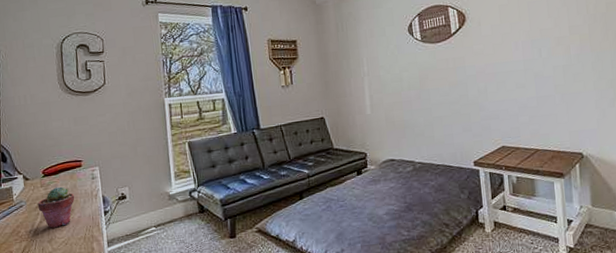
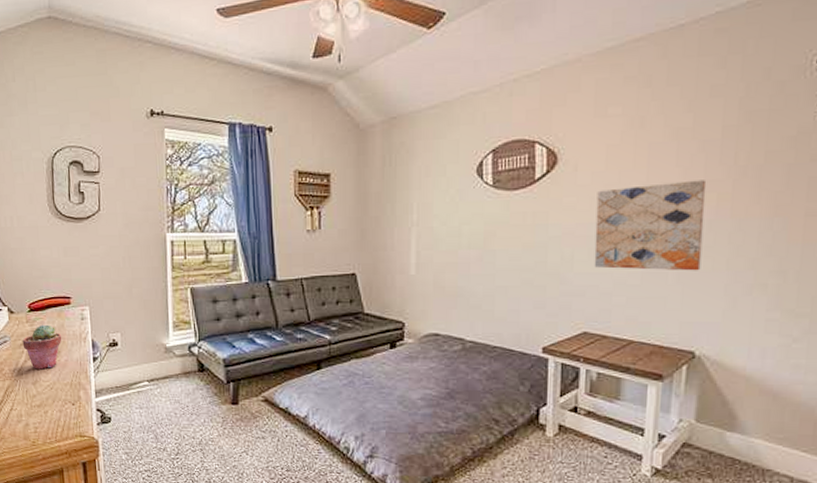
wall art: none [497,26,577,96] -> present [594,180,707,271]

